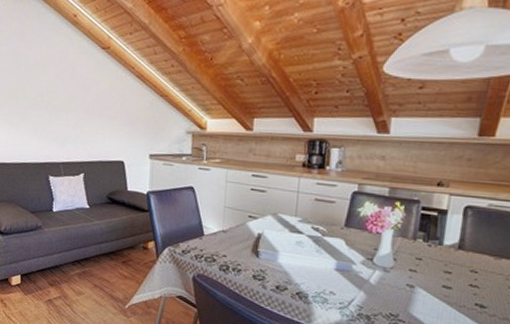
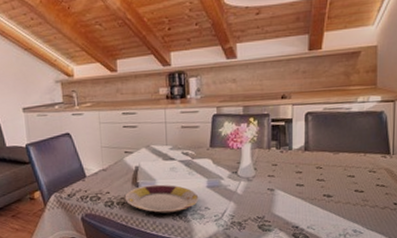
plate: none [241,255,325,291] -> present [124,184,199,214]

